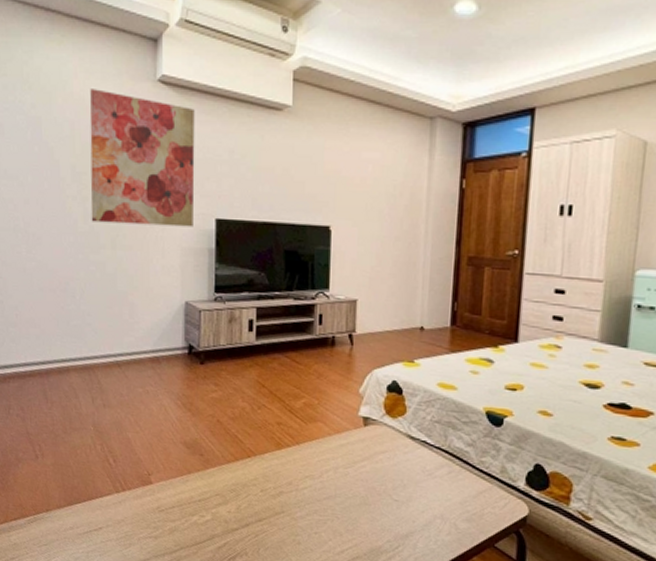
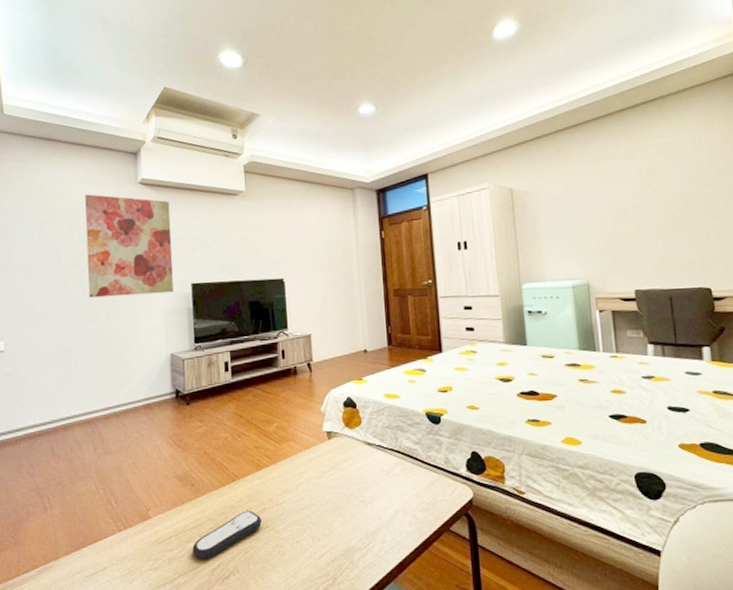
remote control: none [197,490,277,536] -> present [192,510,262,559]

